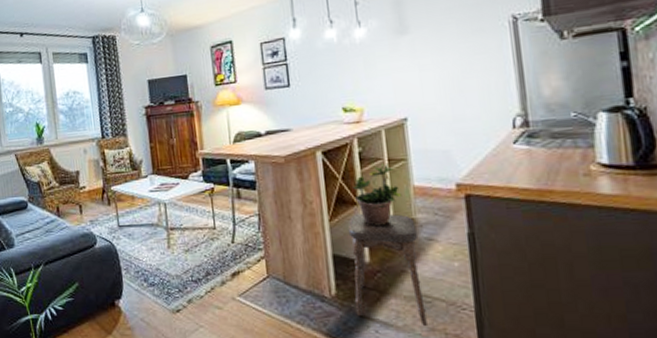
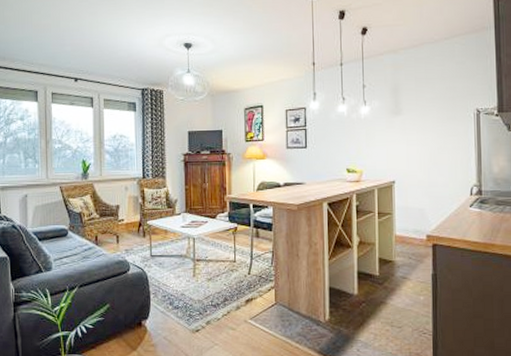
stool: present [348,213,427,327] -> none [343,255,397,347]
potted plant: present [351,163,402,225] -> none [348,215,386,265]

